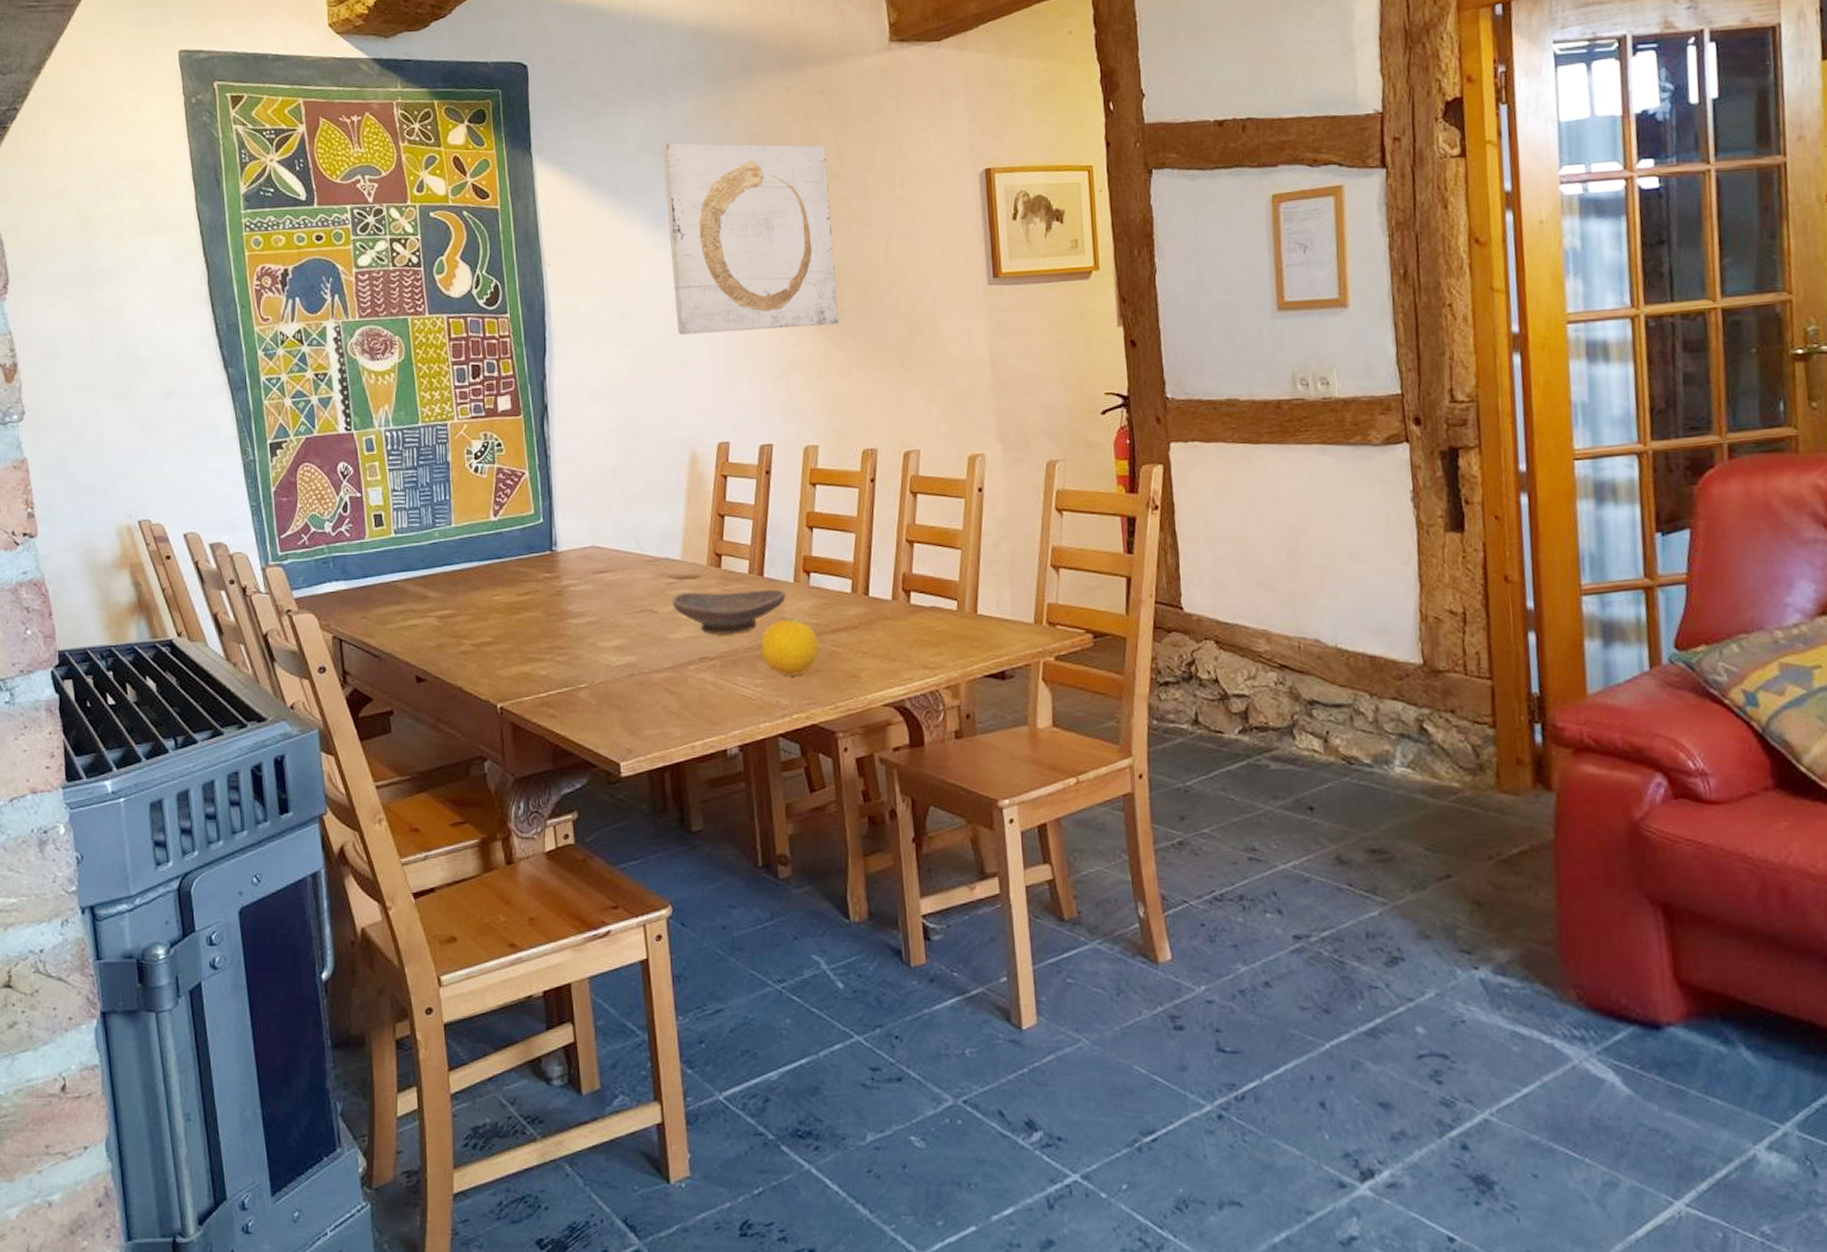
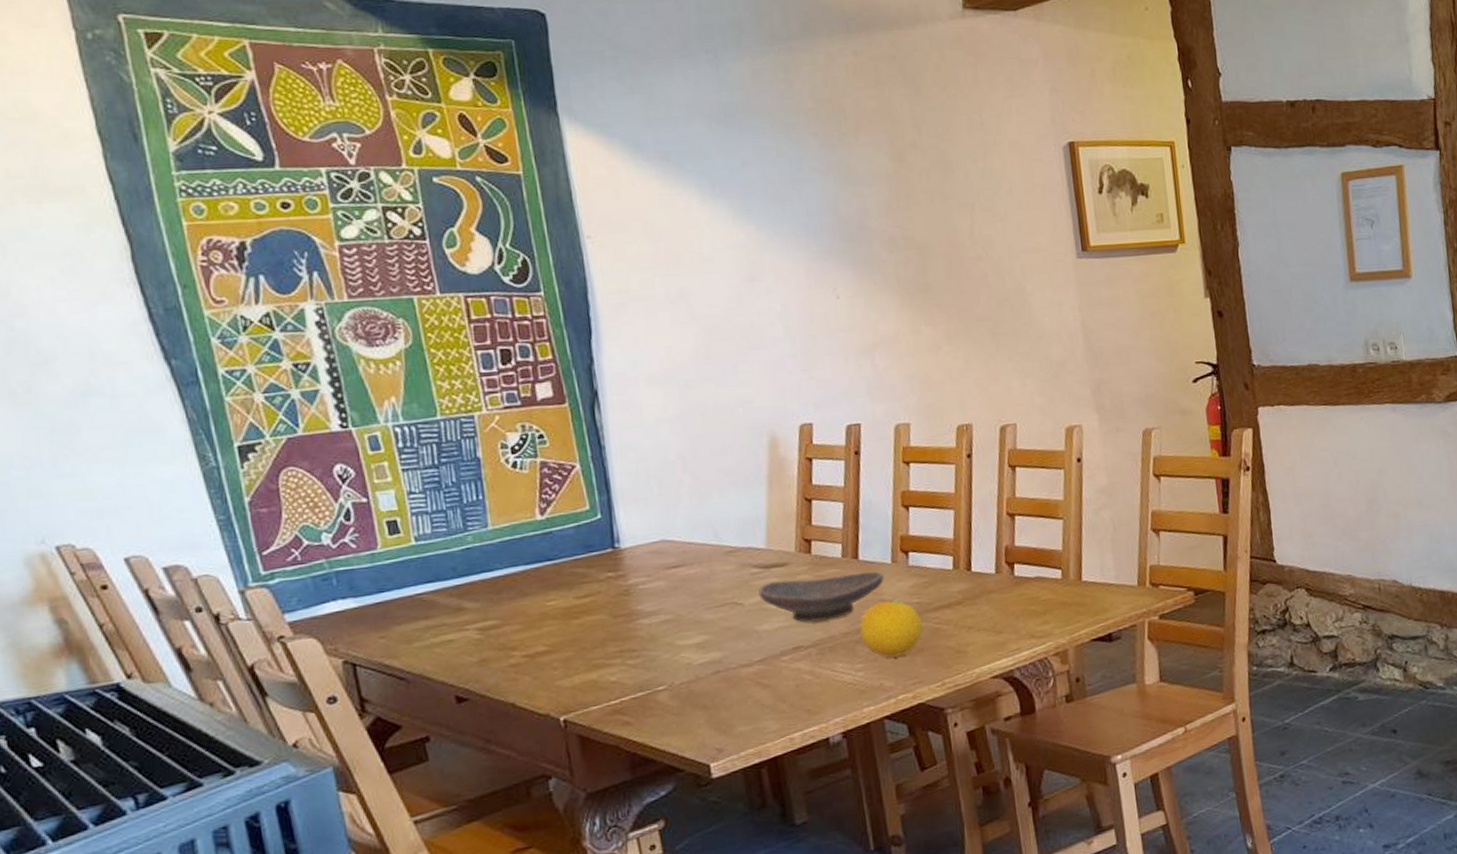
wall art: present [662,142,840,335] -> none [715,106,926,312]

